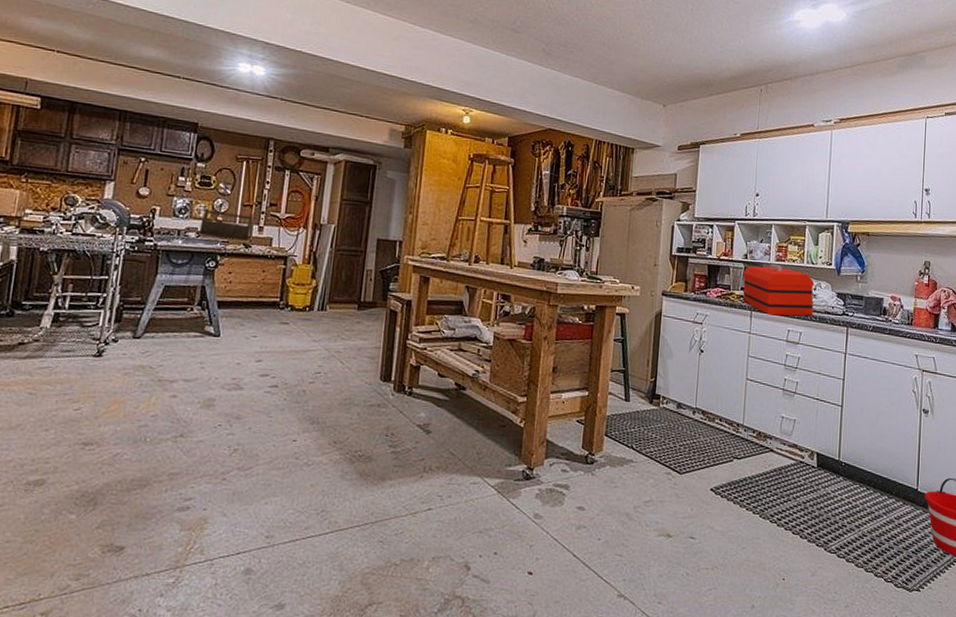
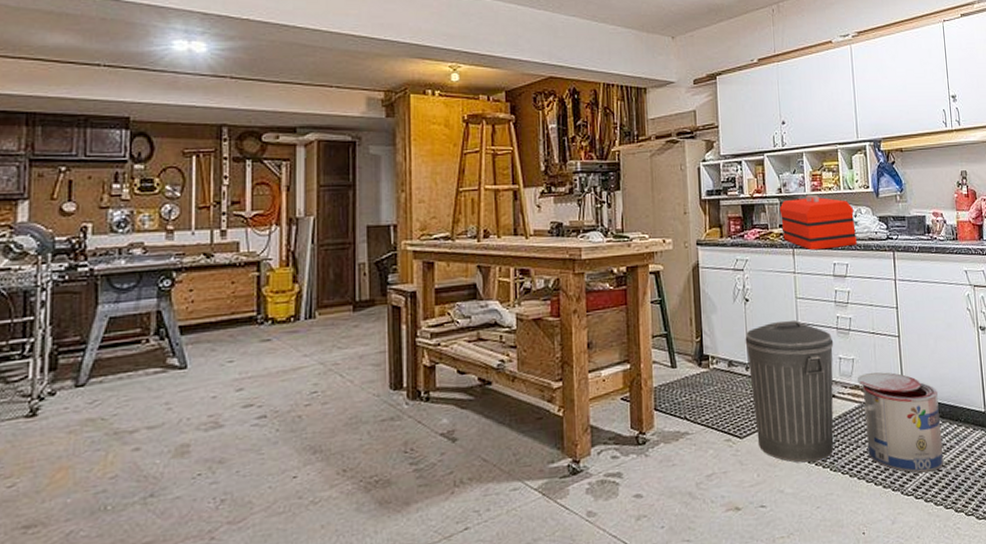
tool box: present [199,209,253,242] -> none [146,217,212,251]
trash can: none [695,374,779,506] -> present [745,320,834,463]
paint can: none [792,434,873,535] -> present [856,372,944,473]

